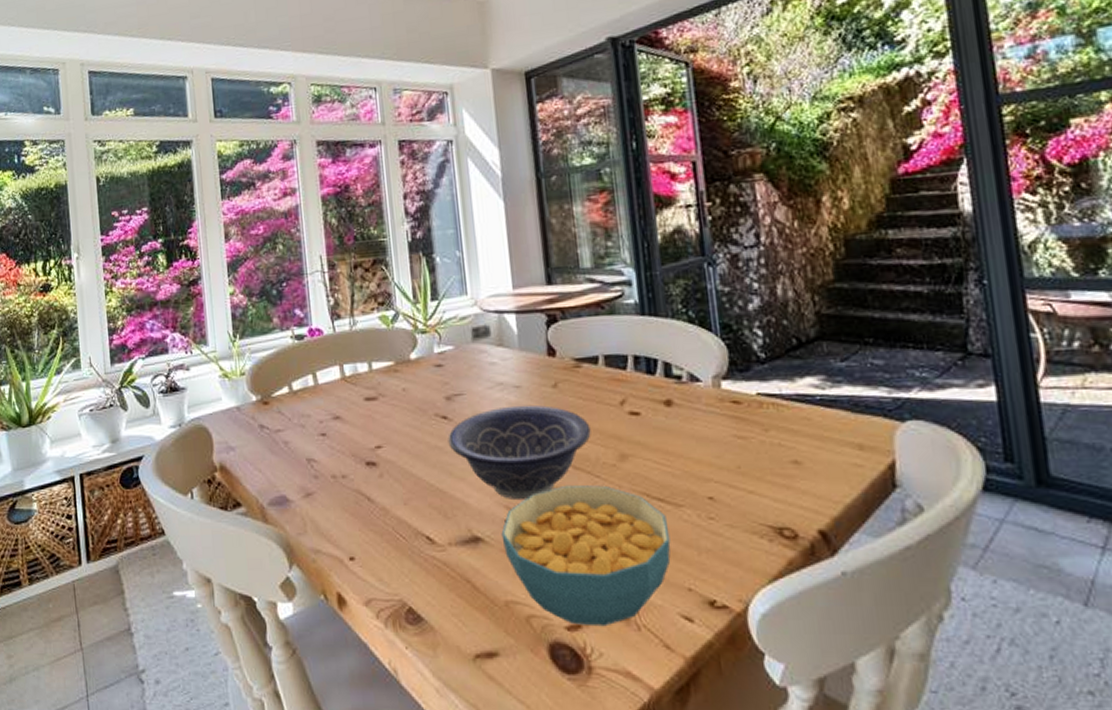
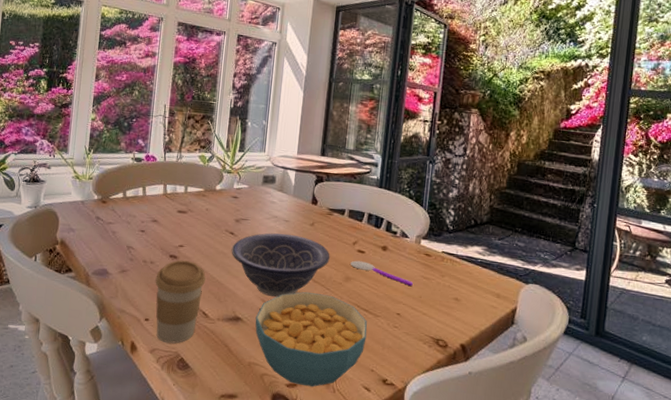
coffee cup: none [352,466,421,588] -> present [155,260,206,344]
spoon: none [622,427,723,453] -> present [350,260,413,286]

